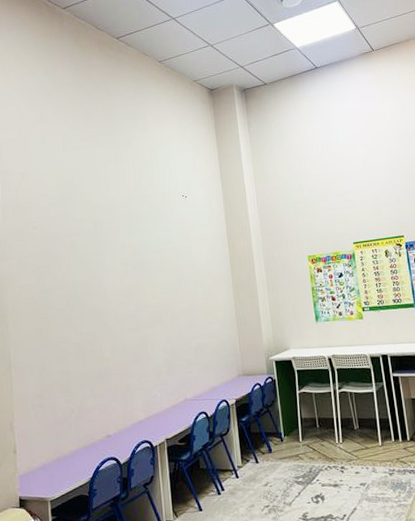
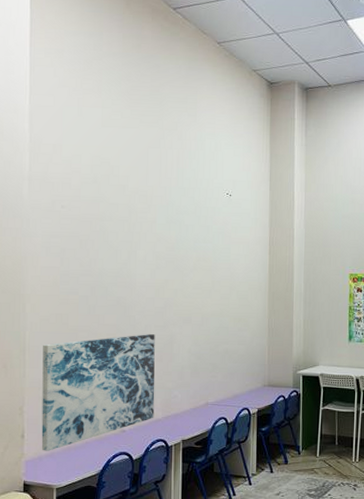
wall art: none [27,337,137,465] -> present [41,334,155,451]

